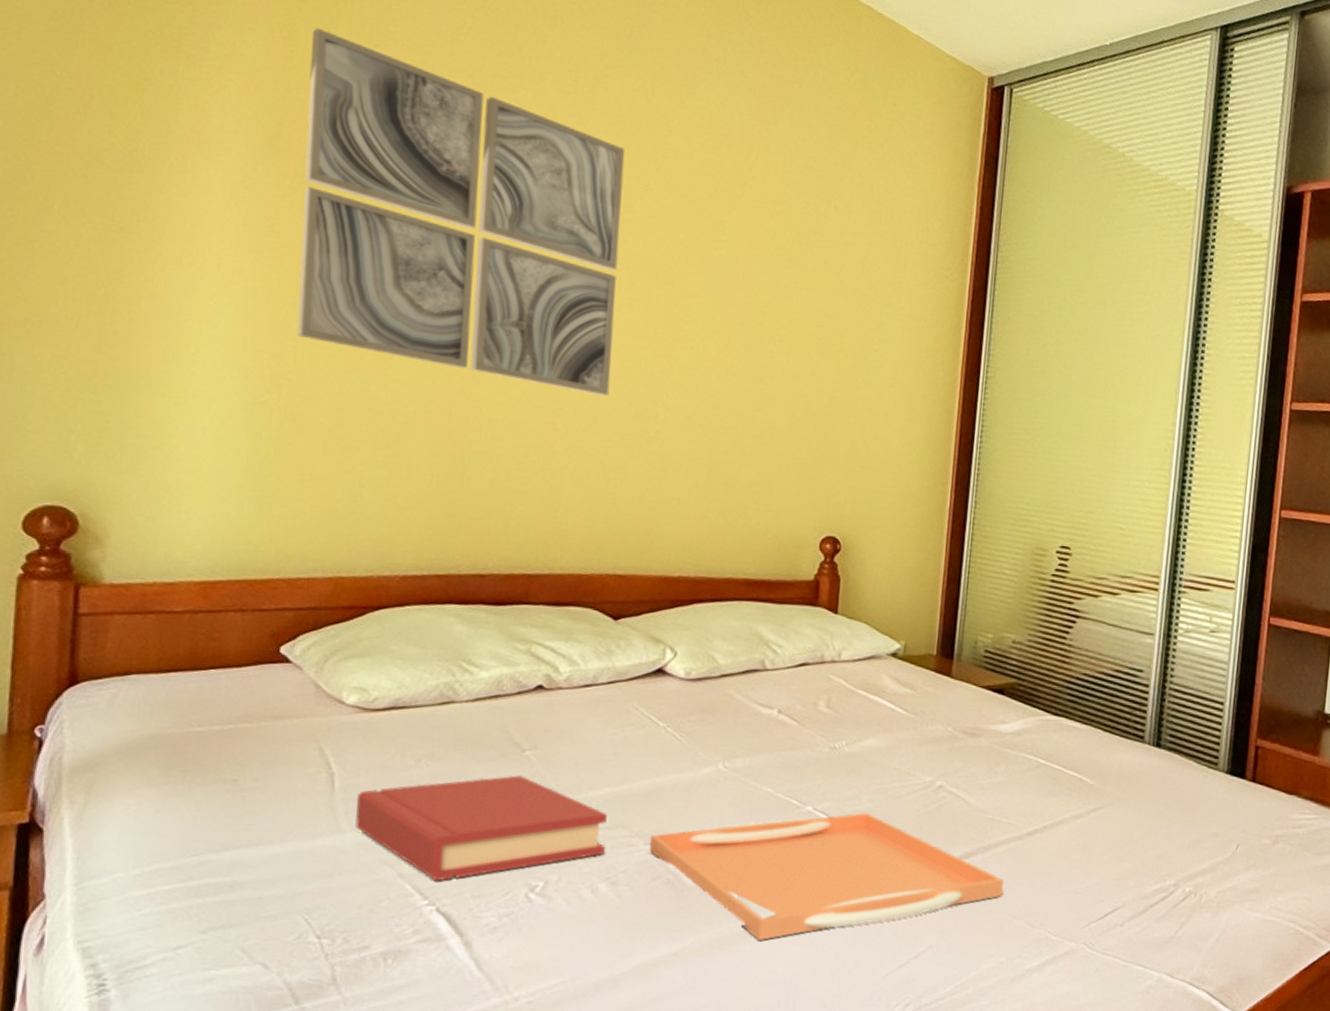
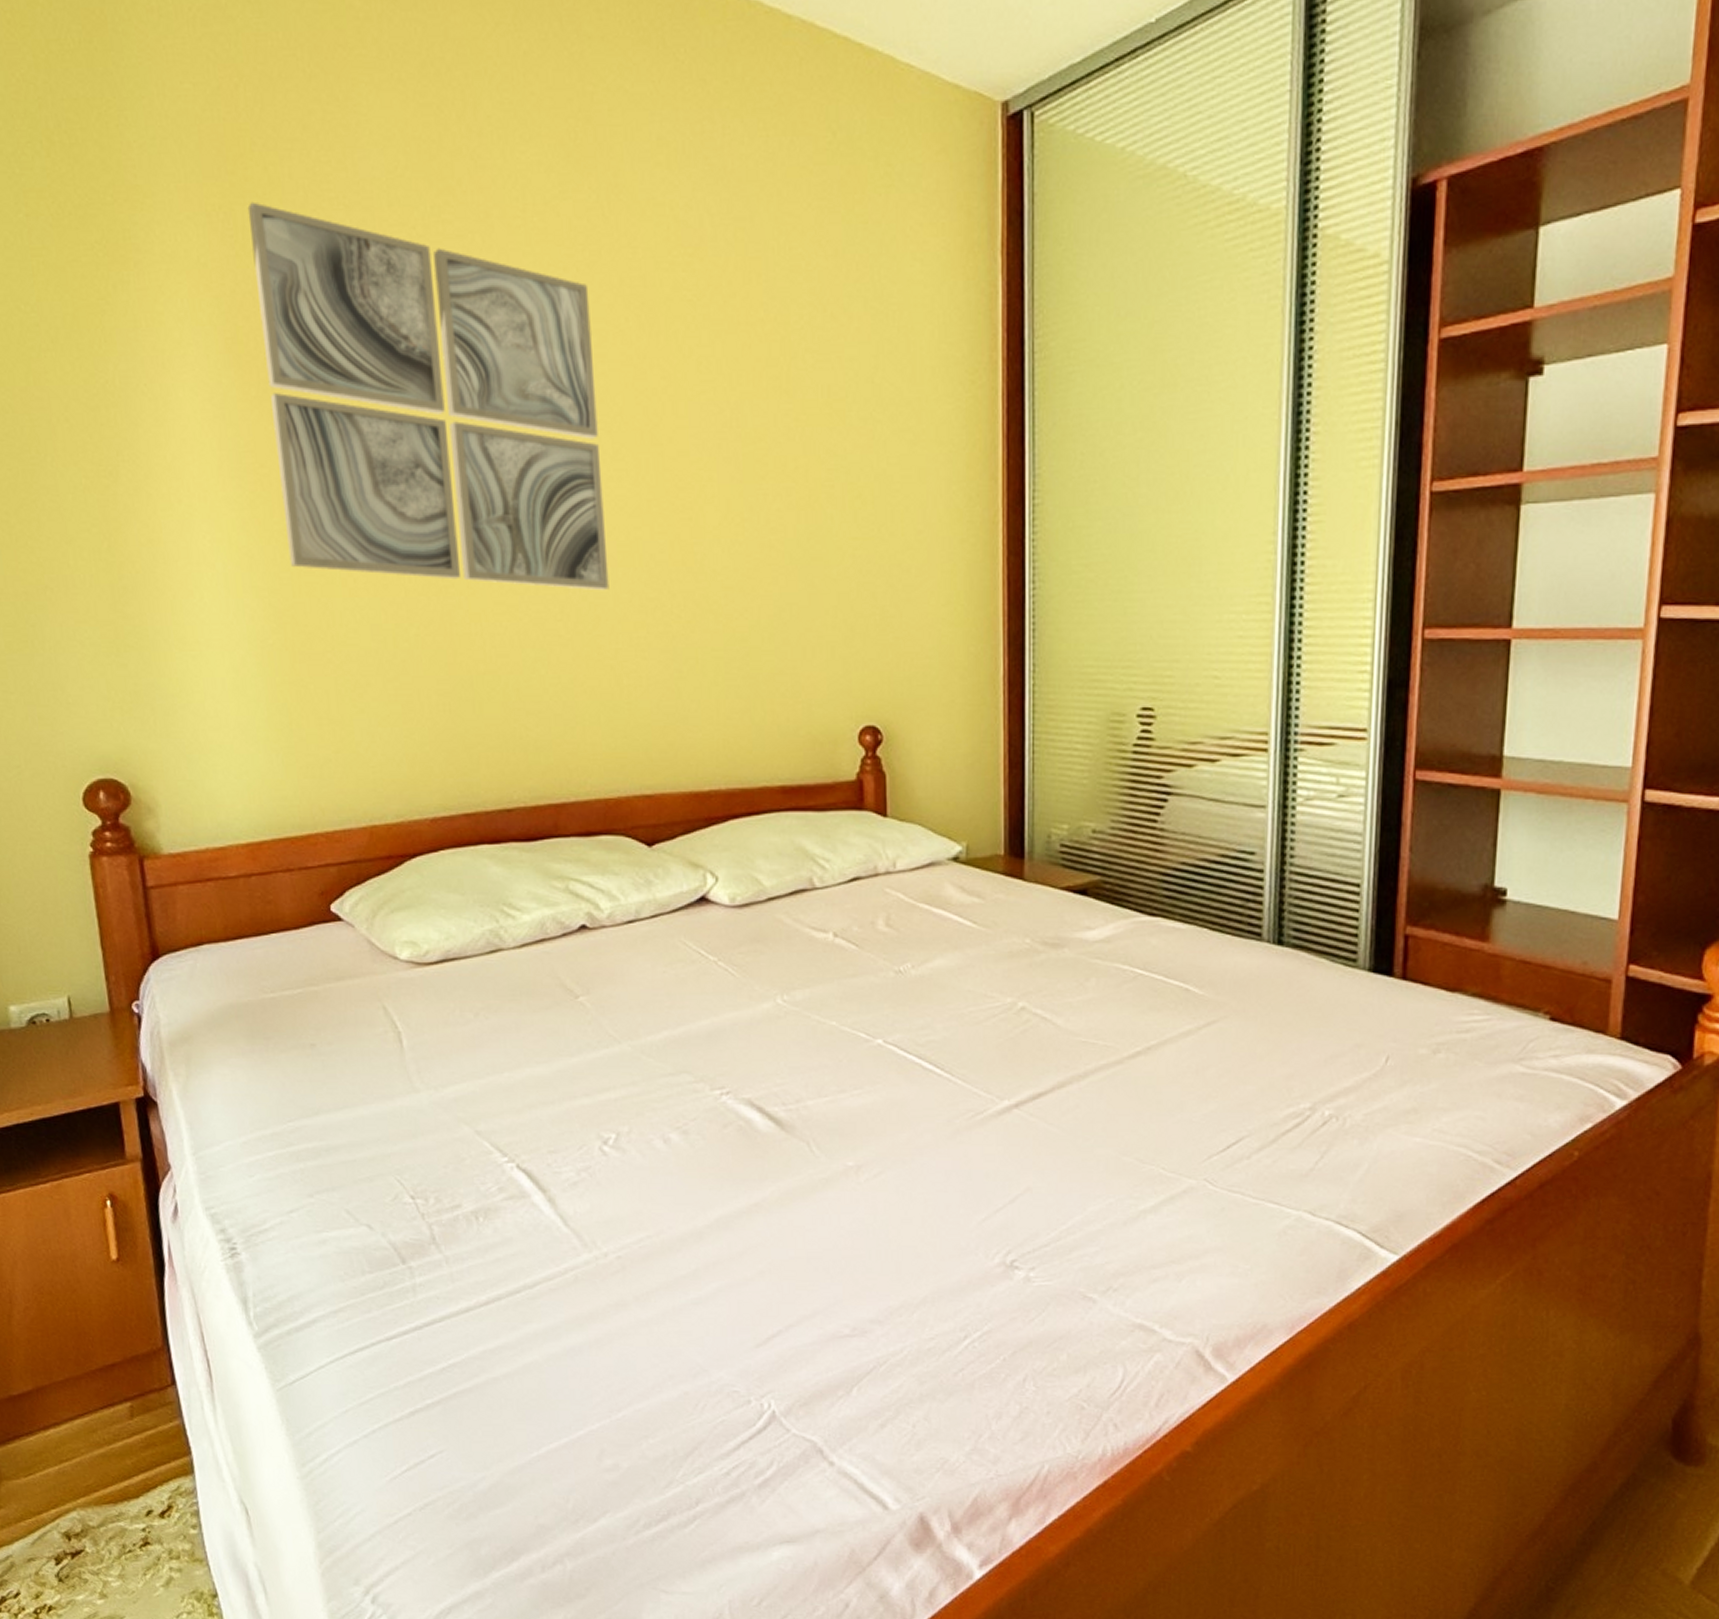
hardback book: present [354,775,607,882] -> none [426,1023,672,1138]
serving tray: present [649,813,1003,940] -> none [715,1043,1105,1187]

